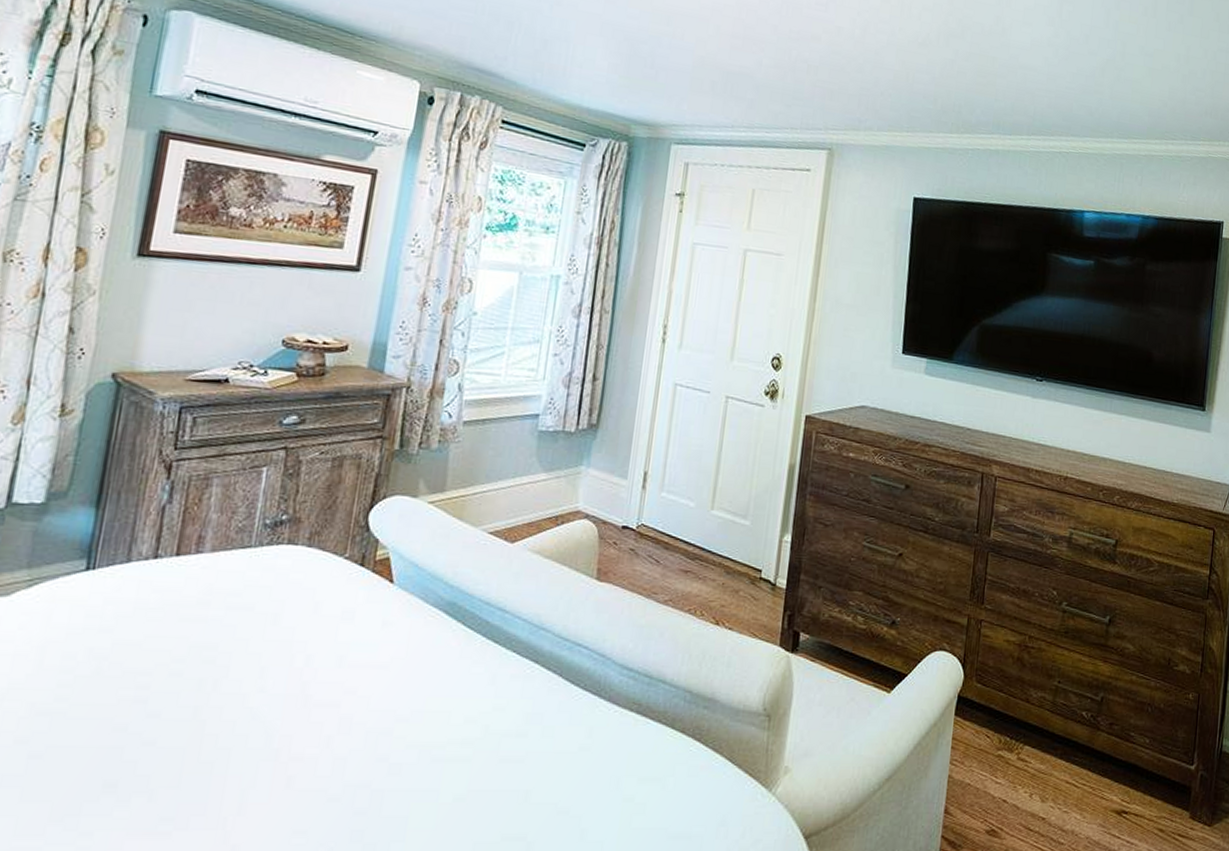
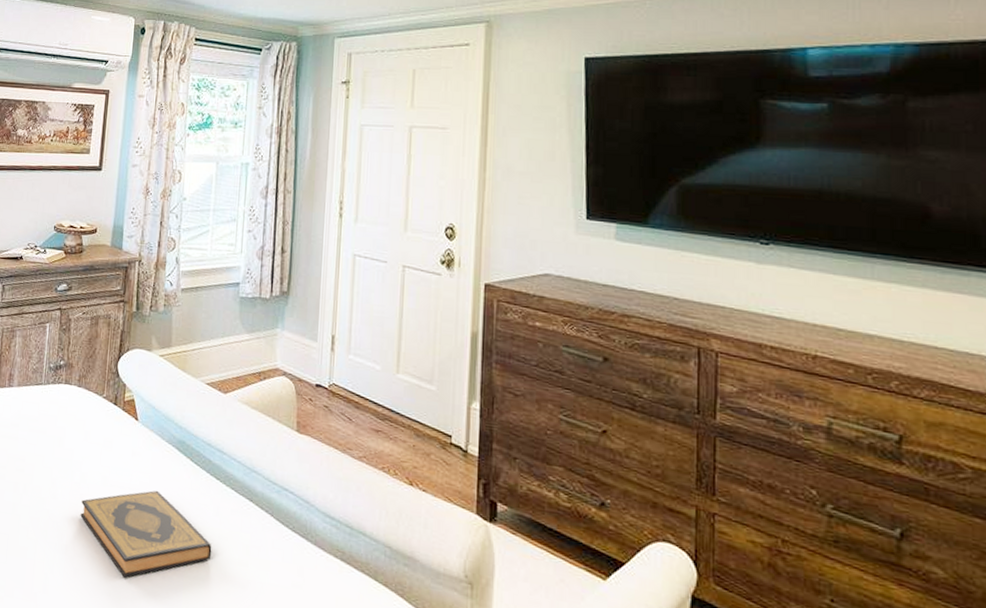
hardback book: none [301,664,484,776] -> present [80,490,212,578]

